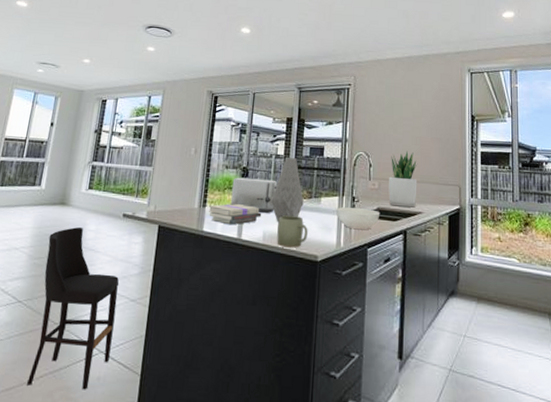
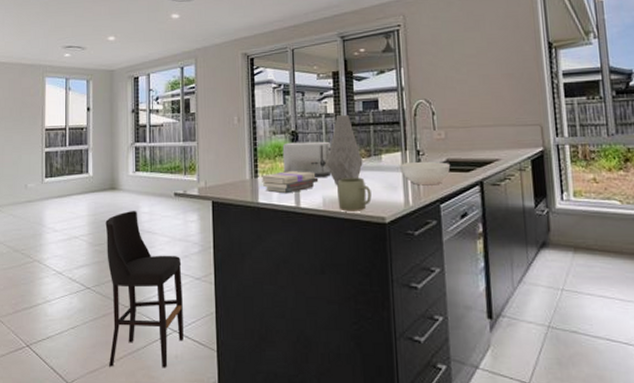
planter: present [388,151,418,208] -> none [456,92,492,156]

